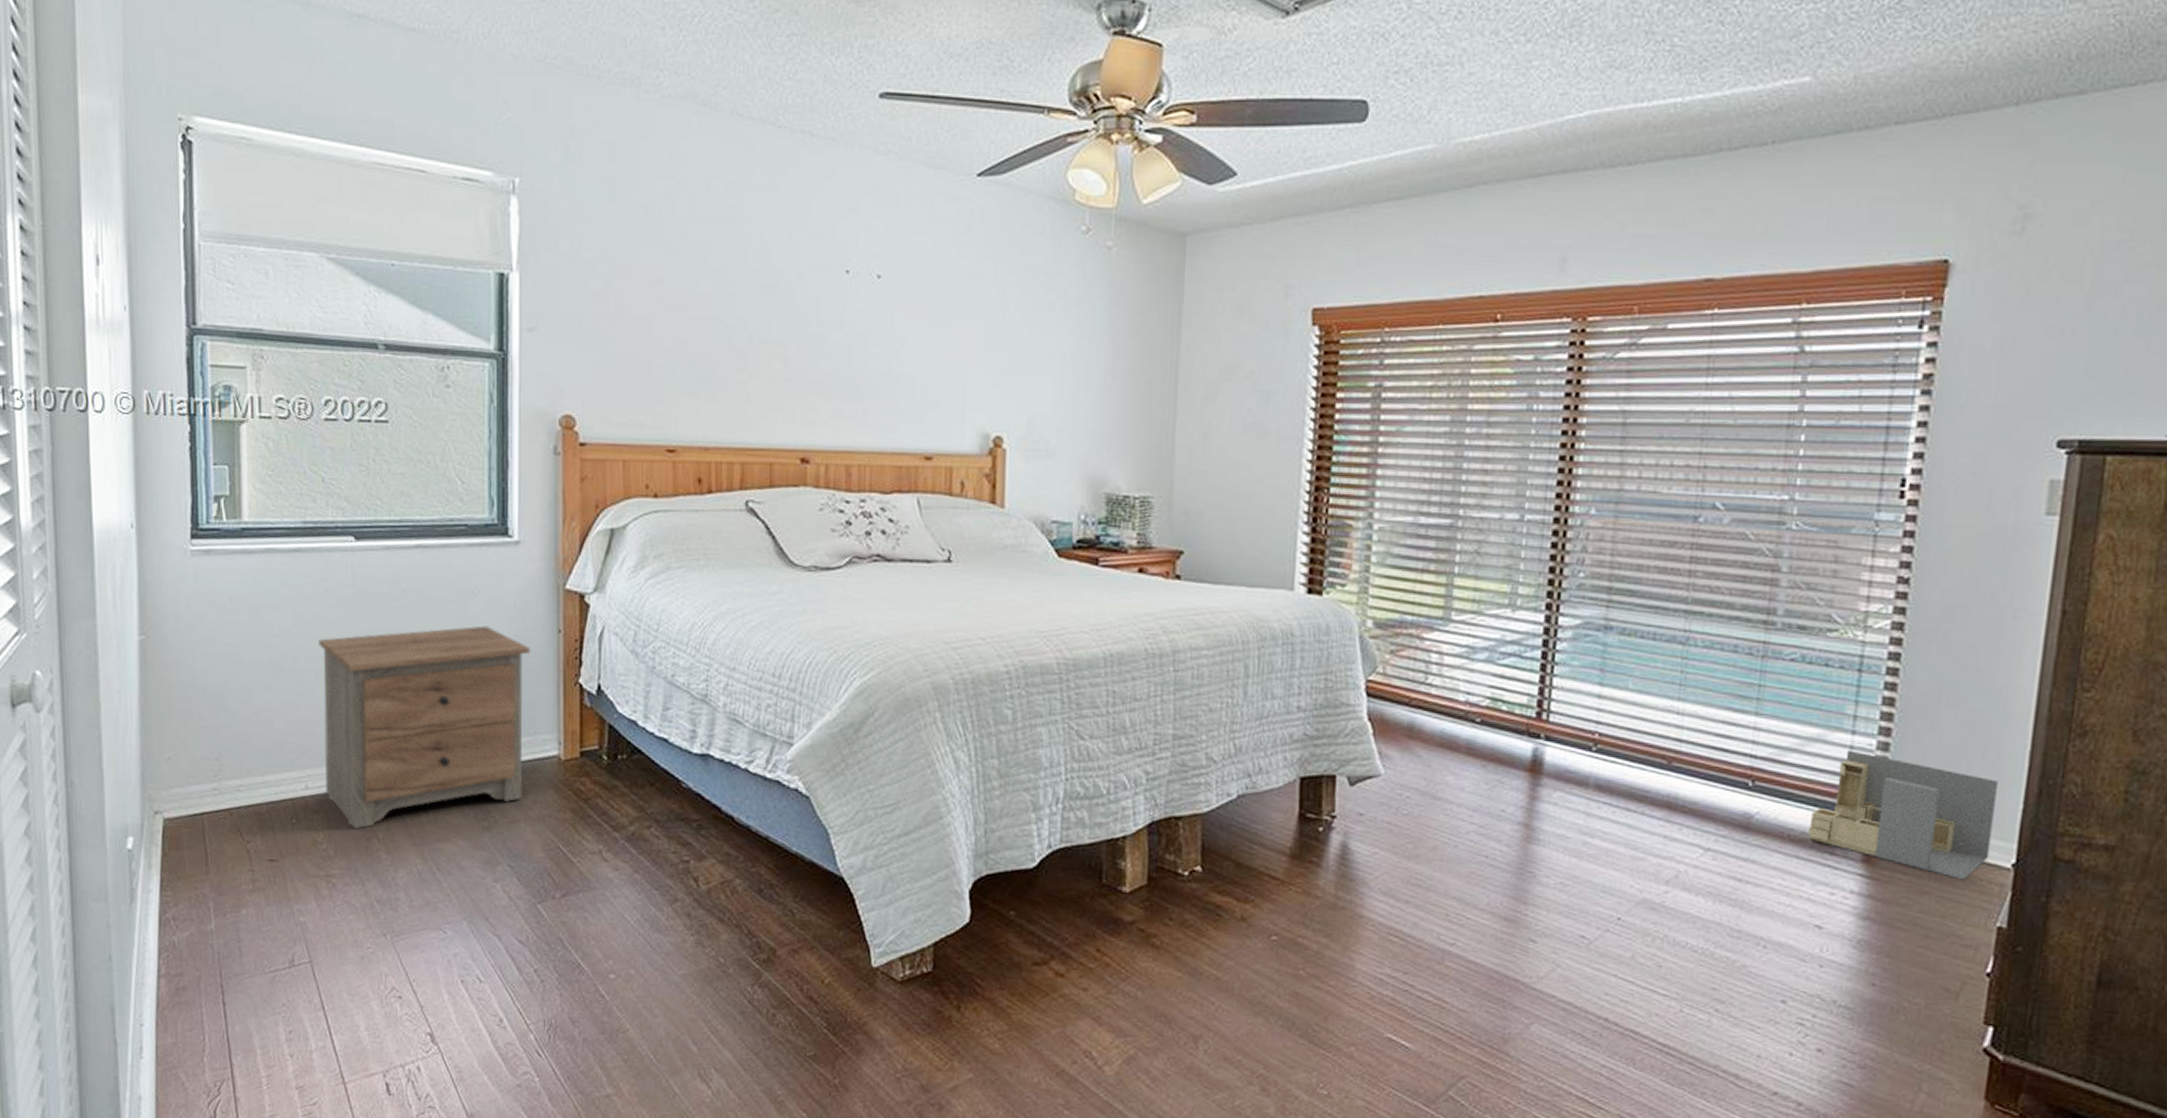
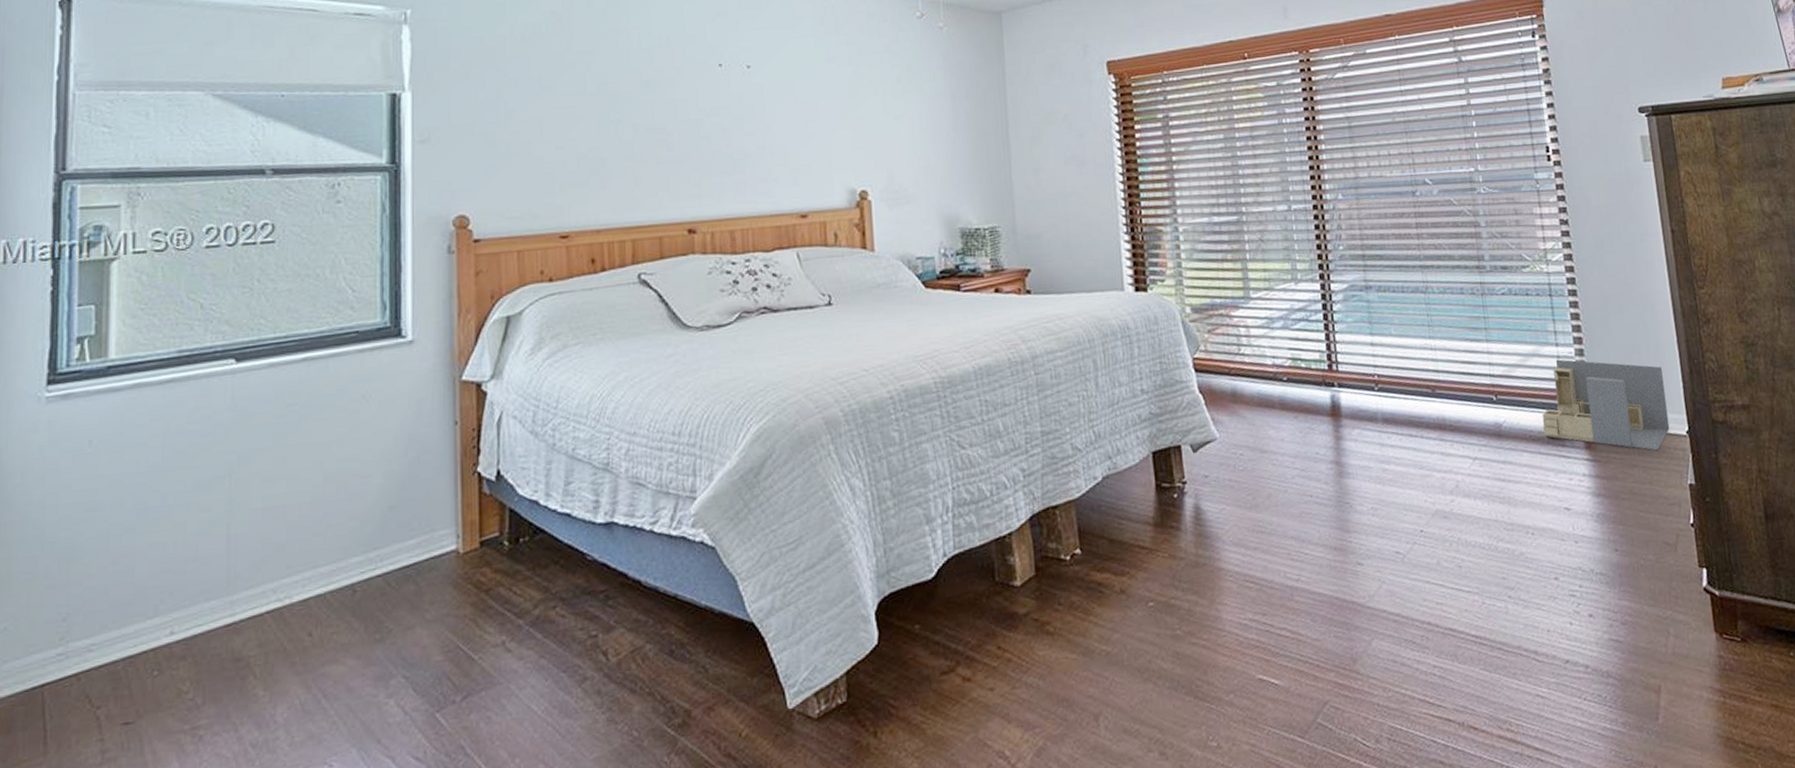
nightstand: present [318,625,531,829] -> none [191,428,426,669]

